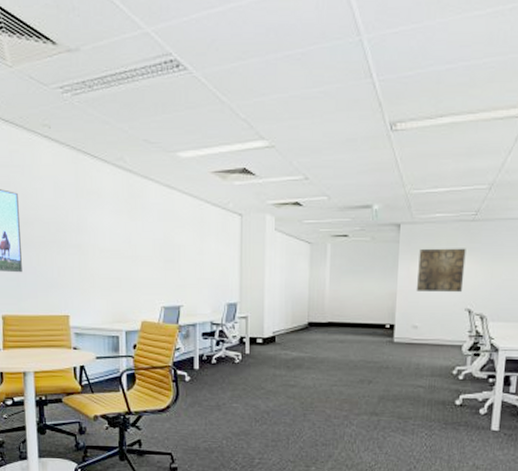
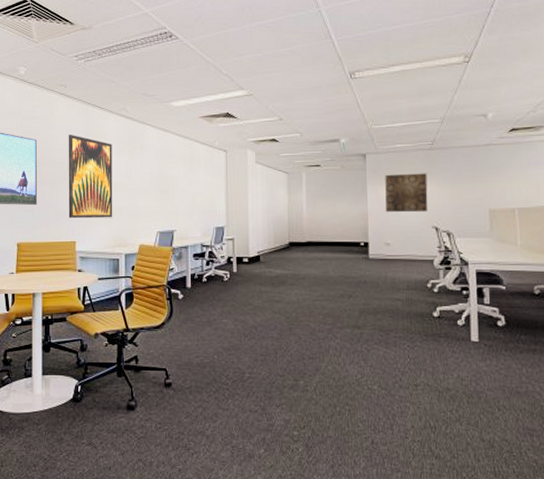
wall art: none [55,189,111,290] -> present [68,135,113,219]

